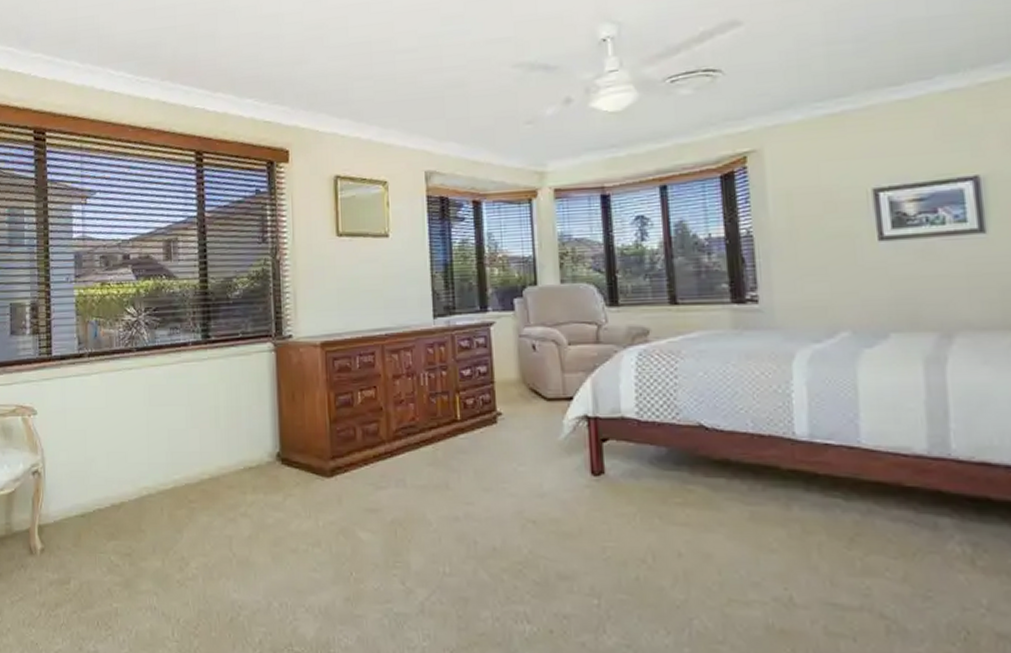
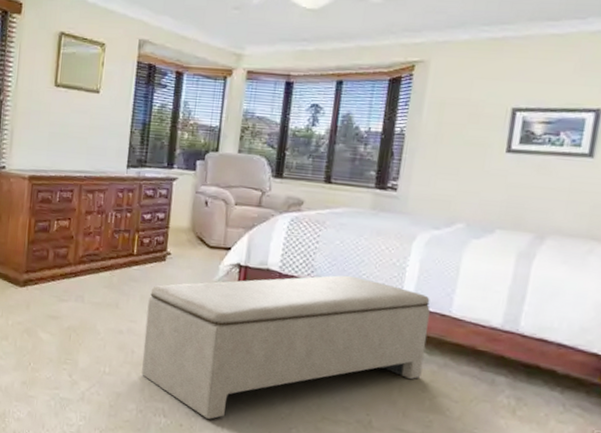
bench: none [484,412,842,619] -> present [142,275,430,419]

